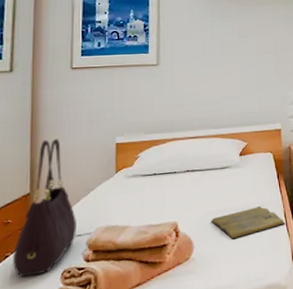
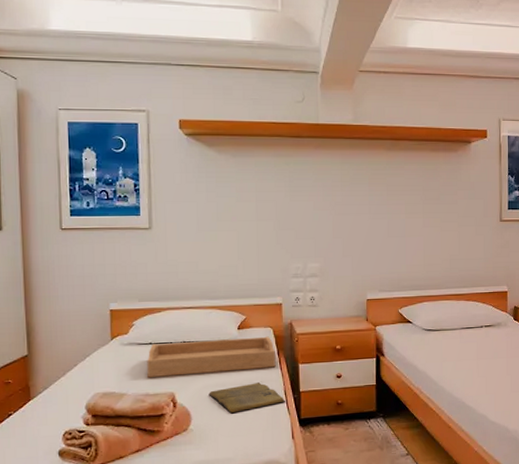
handbag: present [13,138,76,278] -> none [16,302,75,436]
serving tray: none [151,161,276,208] -> present [147,336,276,377]

